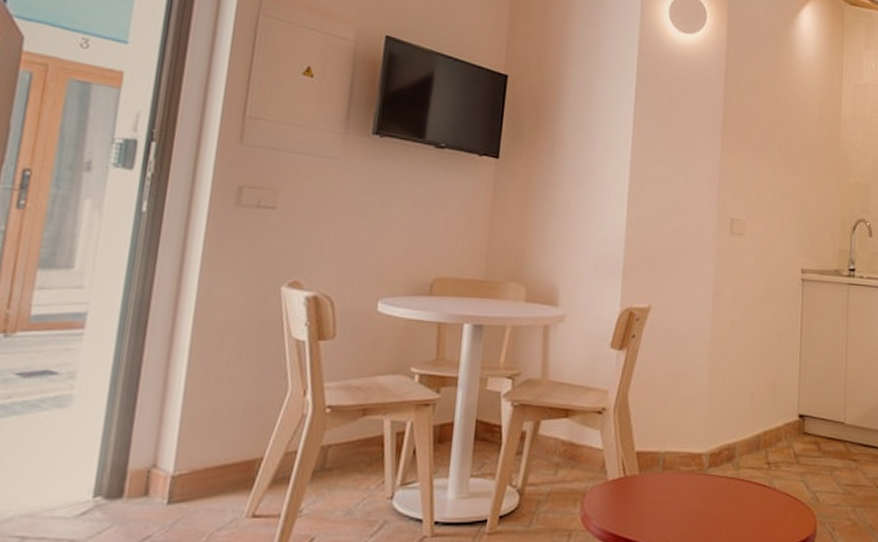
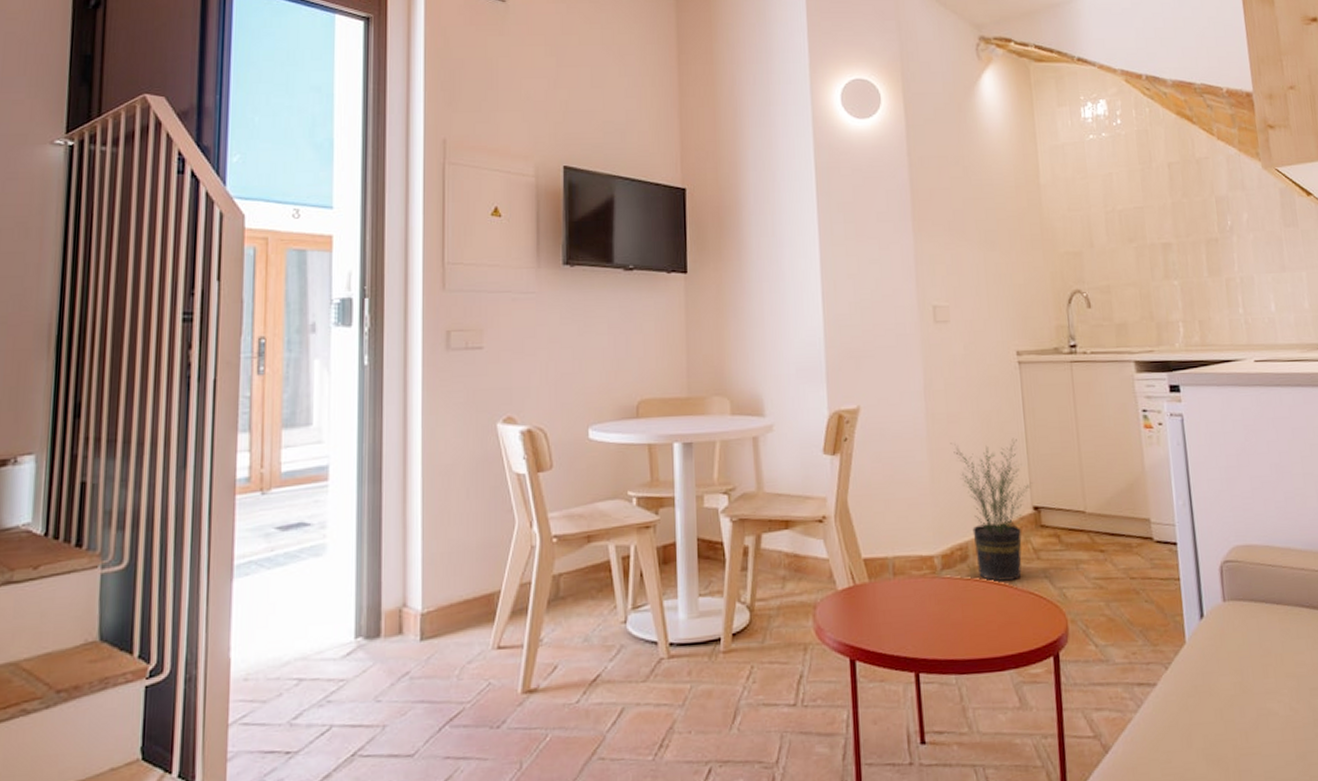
potted plant: none [731,348,801,482] -> present [950,438,1032,581]

